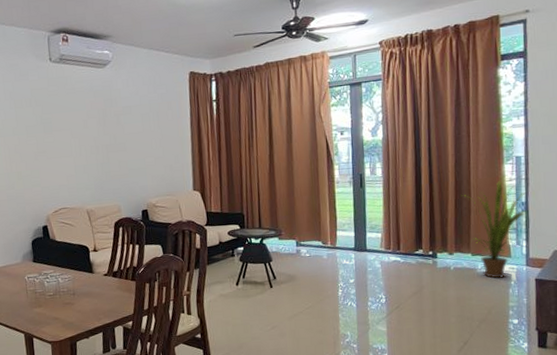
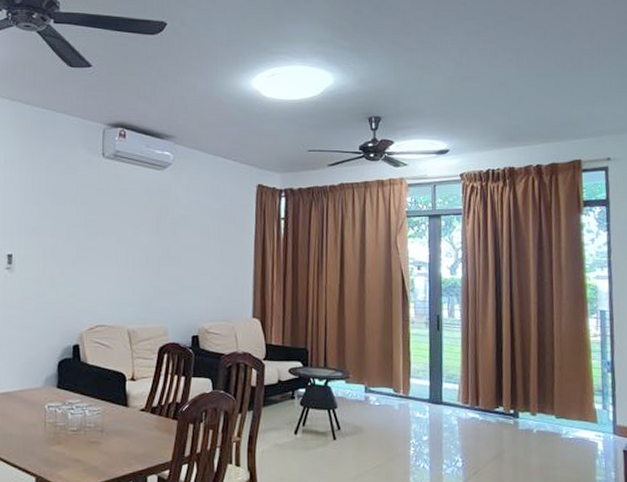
house plant: present [461,181,526,278] -> none [544,336,612,446]

